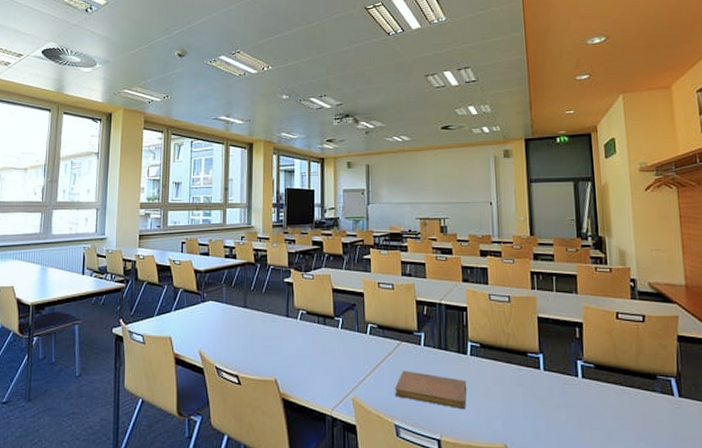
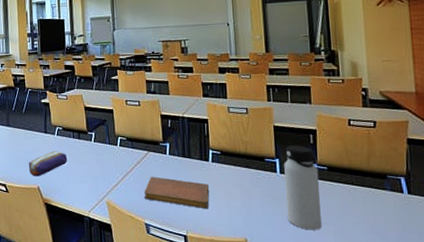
pencil case: none [265,338,311,367] -> present [28,151,68,177]
water bottle: none [548,339,588,436] -> present [284,145,322,230]

